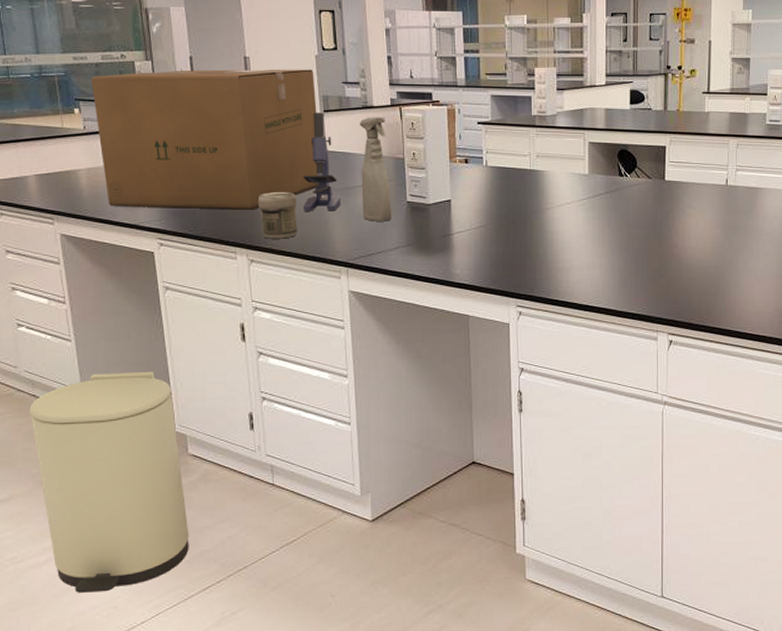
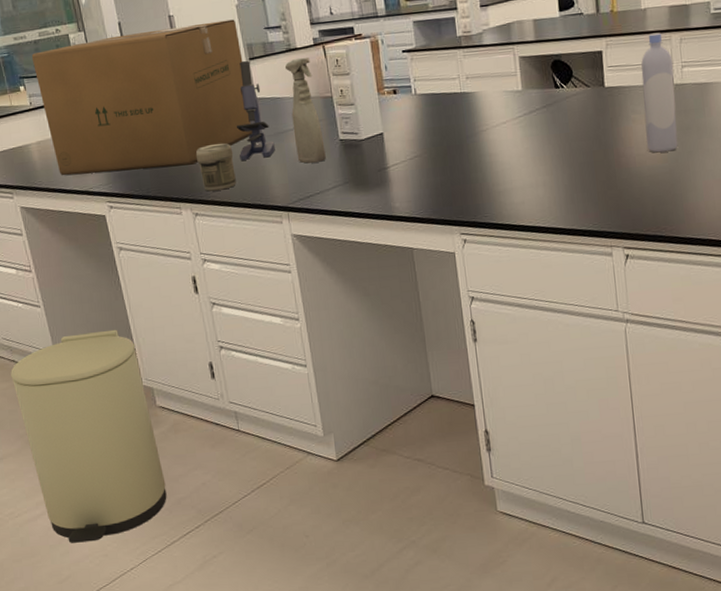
bottle: none [698,135,729,247] -> present [641,32,678,153]

